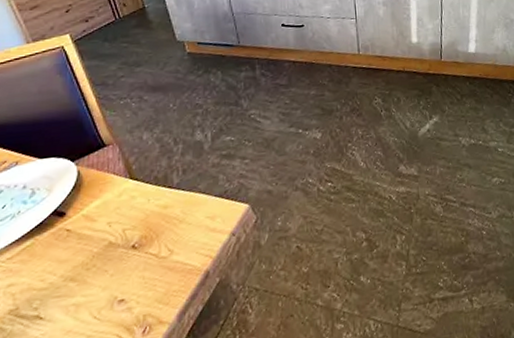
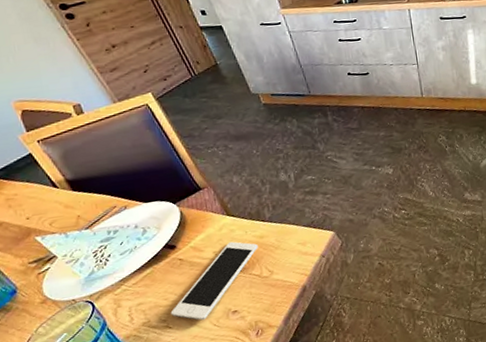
cell phone: none [44,210,160,311] -> present [170,241,258,321]

